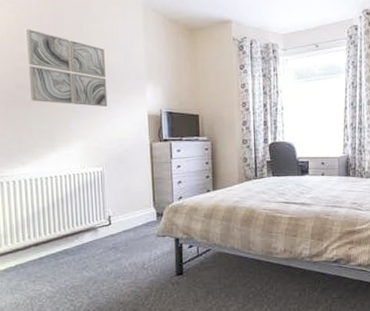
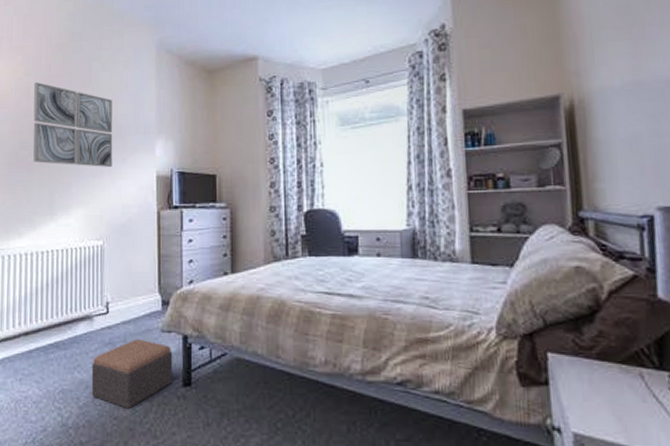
footstool: none [98,243,168,295] -> present [91,338,173,409]

